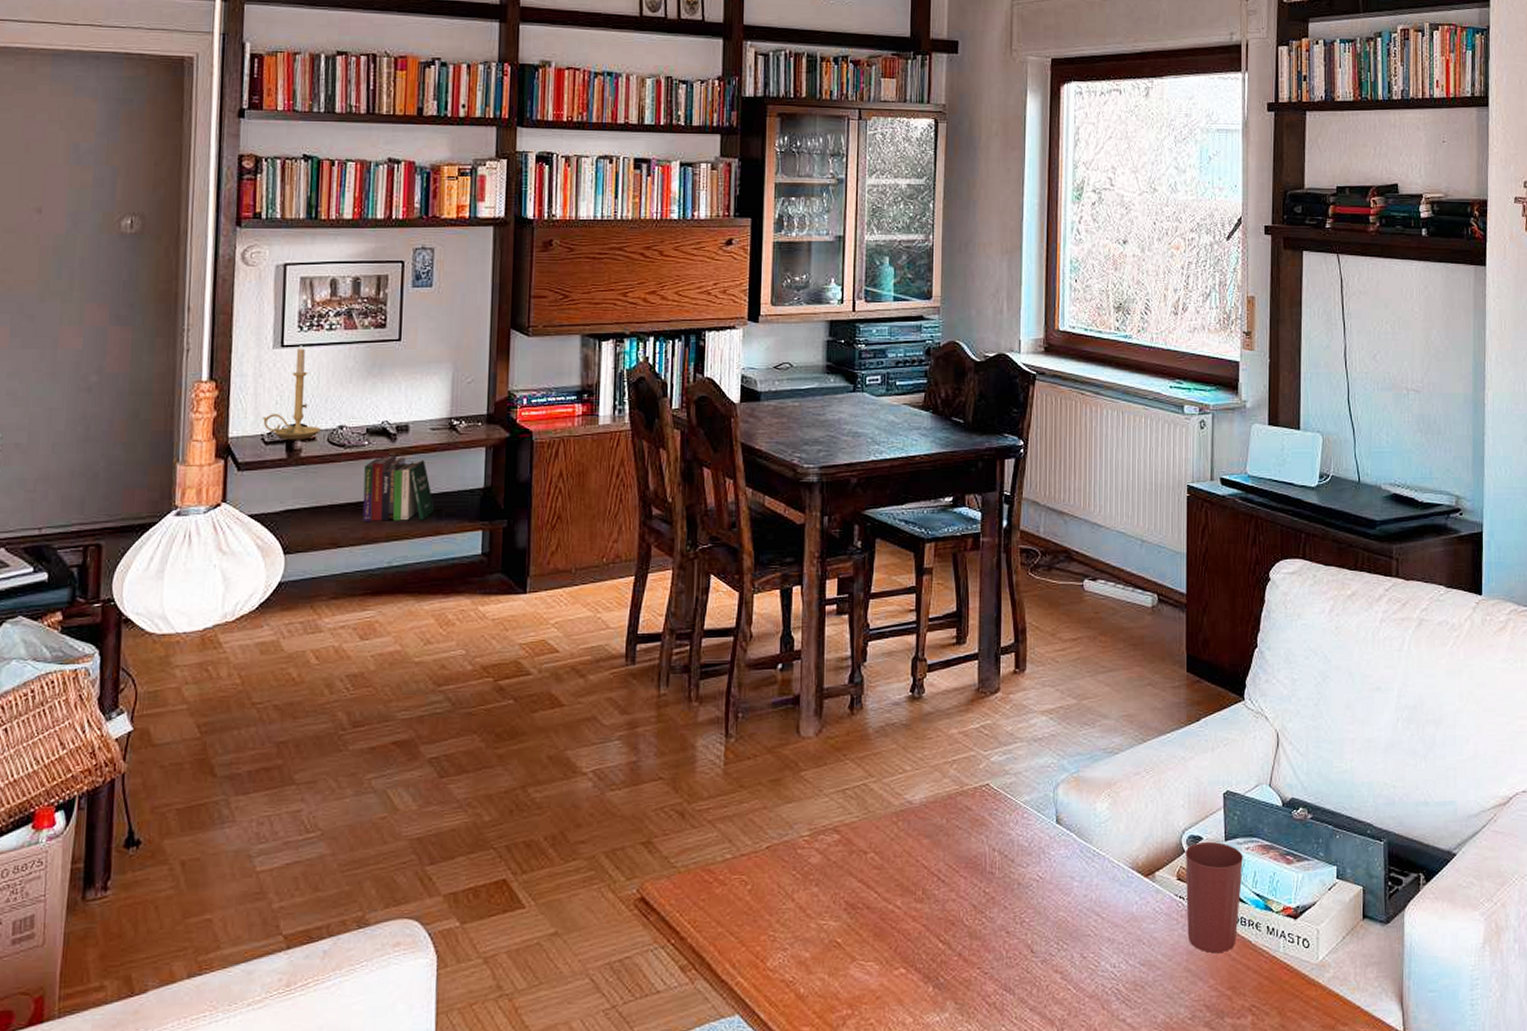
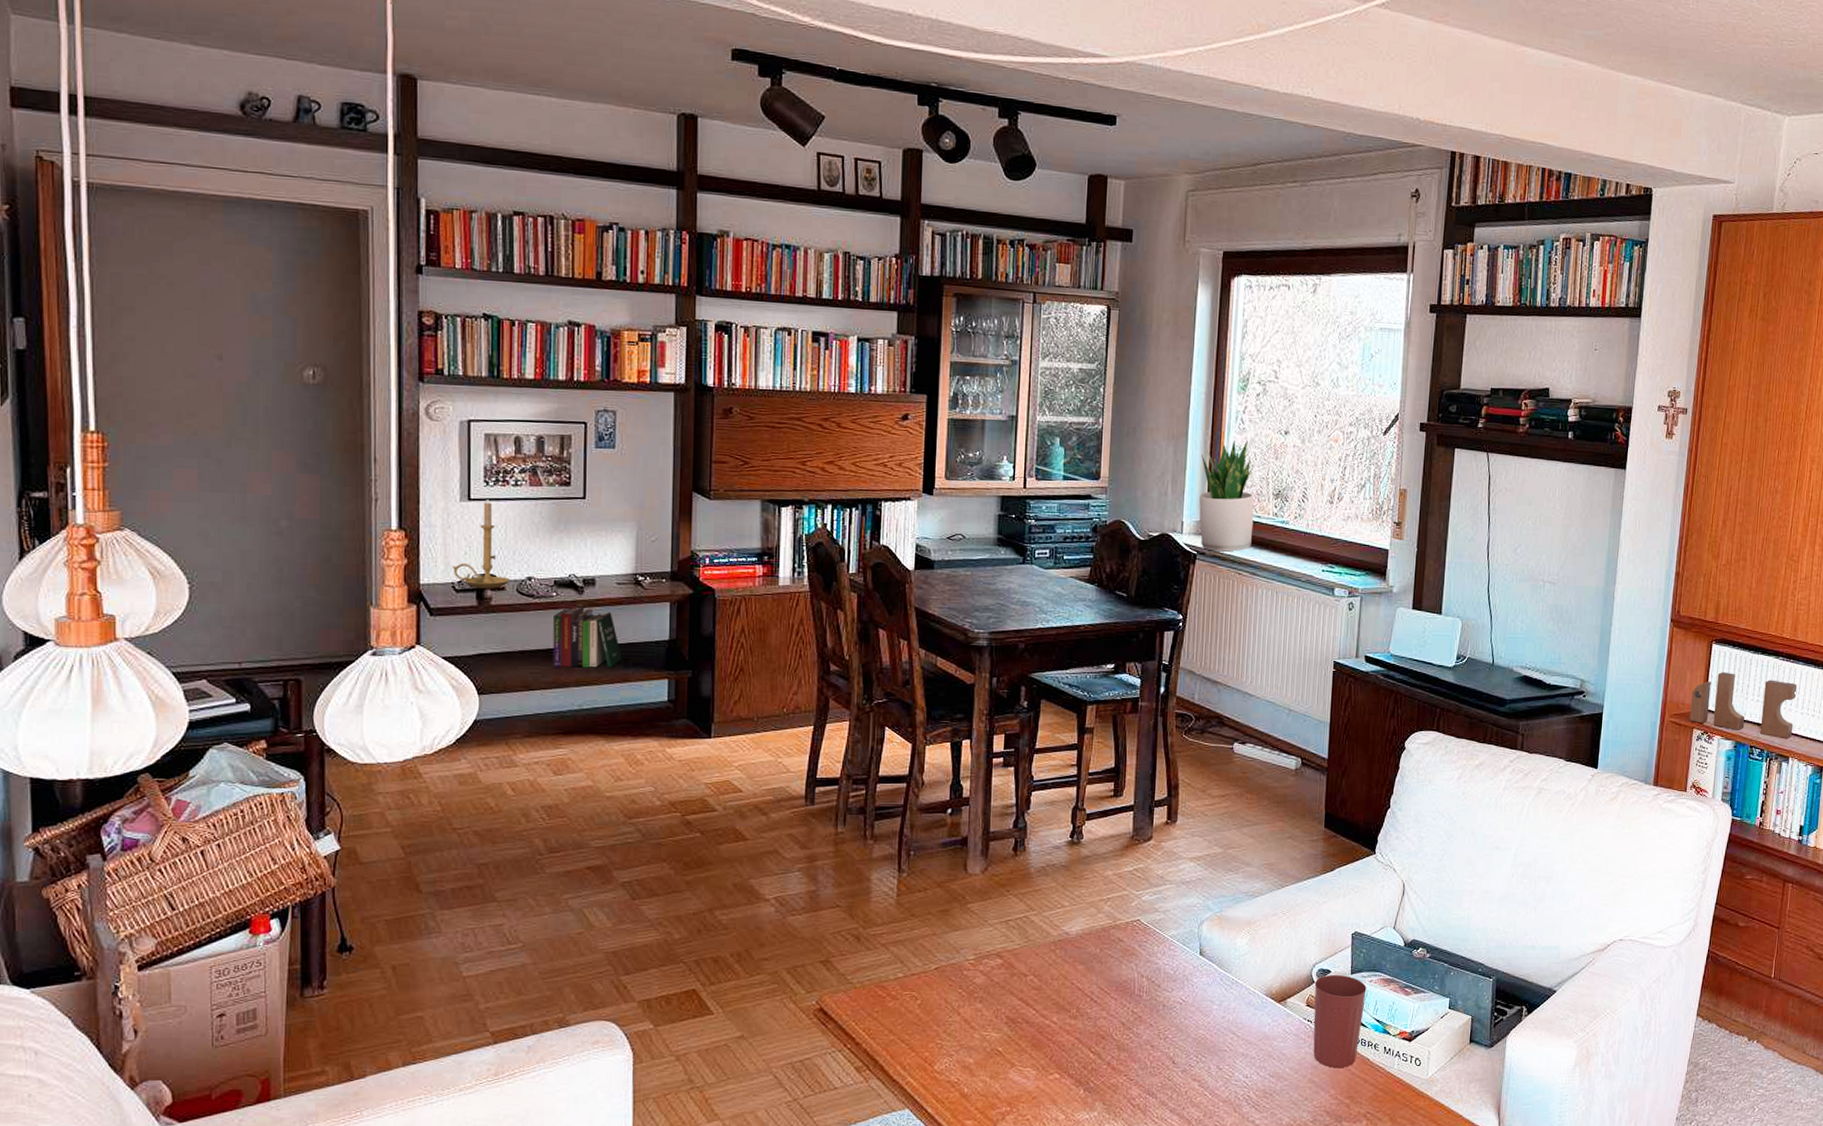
planter: none [1037,251,1095,371] -> present [1199,440,1255,552]

